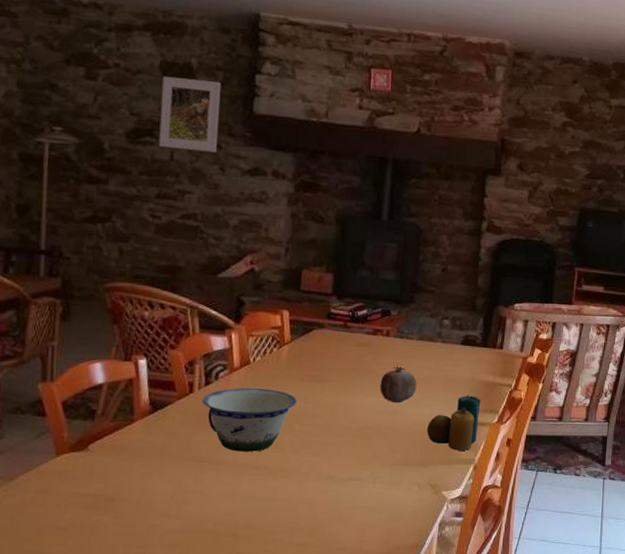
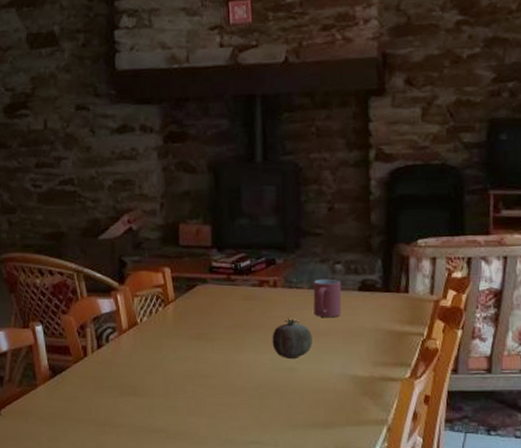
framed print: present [159,75,221,153] -> none [29,45,85,117]
bowl: present [202,388,297,452] -> none [96,349,187,415]
mug: none [420,331,447,367] -> present [313,278,342,318]
candle: present [427,394,481,451] -> none [329,346,389,410]

